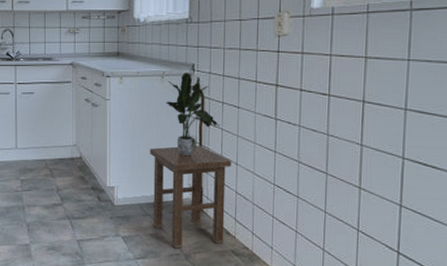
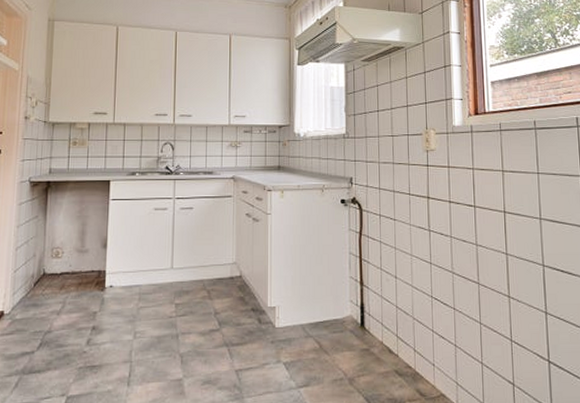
stool: present [149,146,232,248] -> none [310,260,392,371]
potted plant: present [166,73,220,156] -> none [326,186,379,271]

